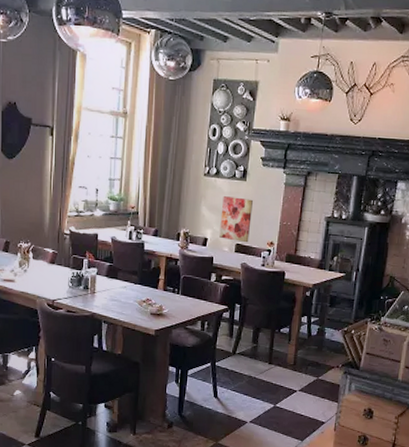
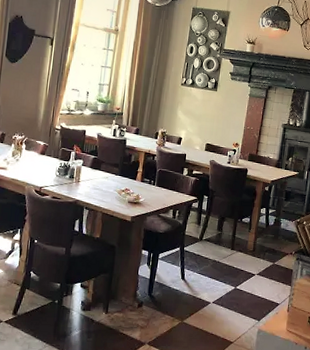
wall art: present [219,196,253,243] -> none [192,103,222,143]

